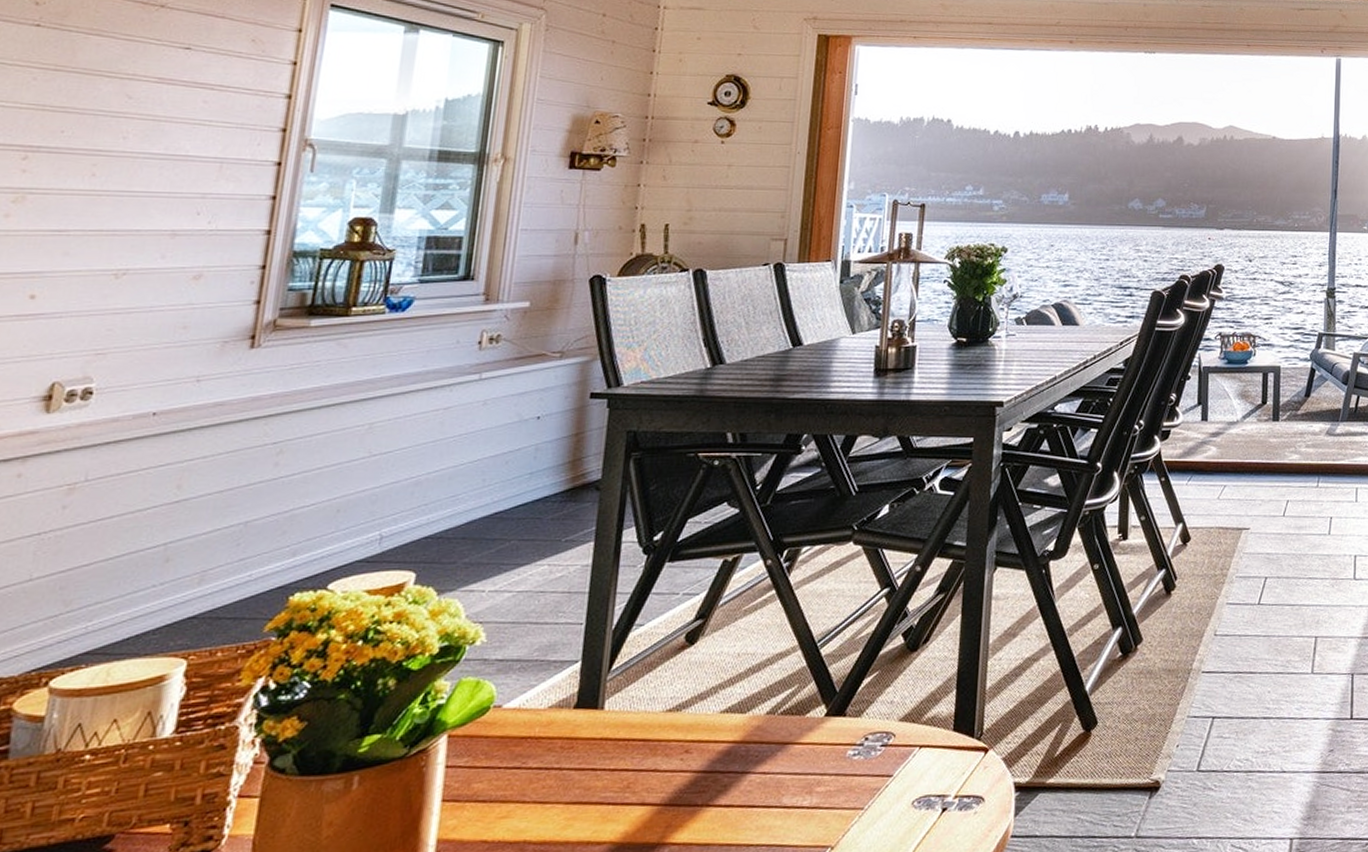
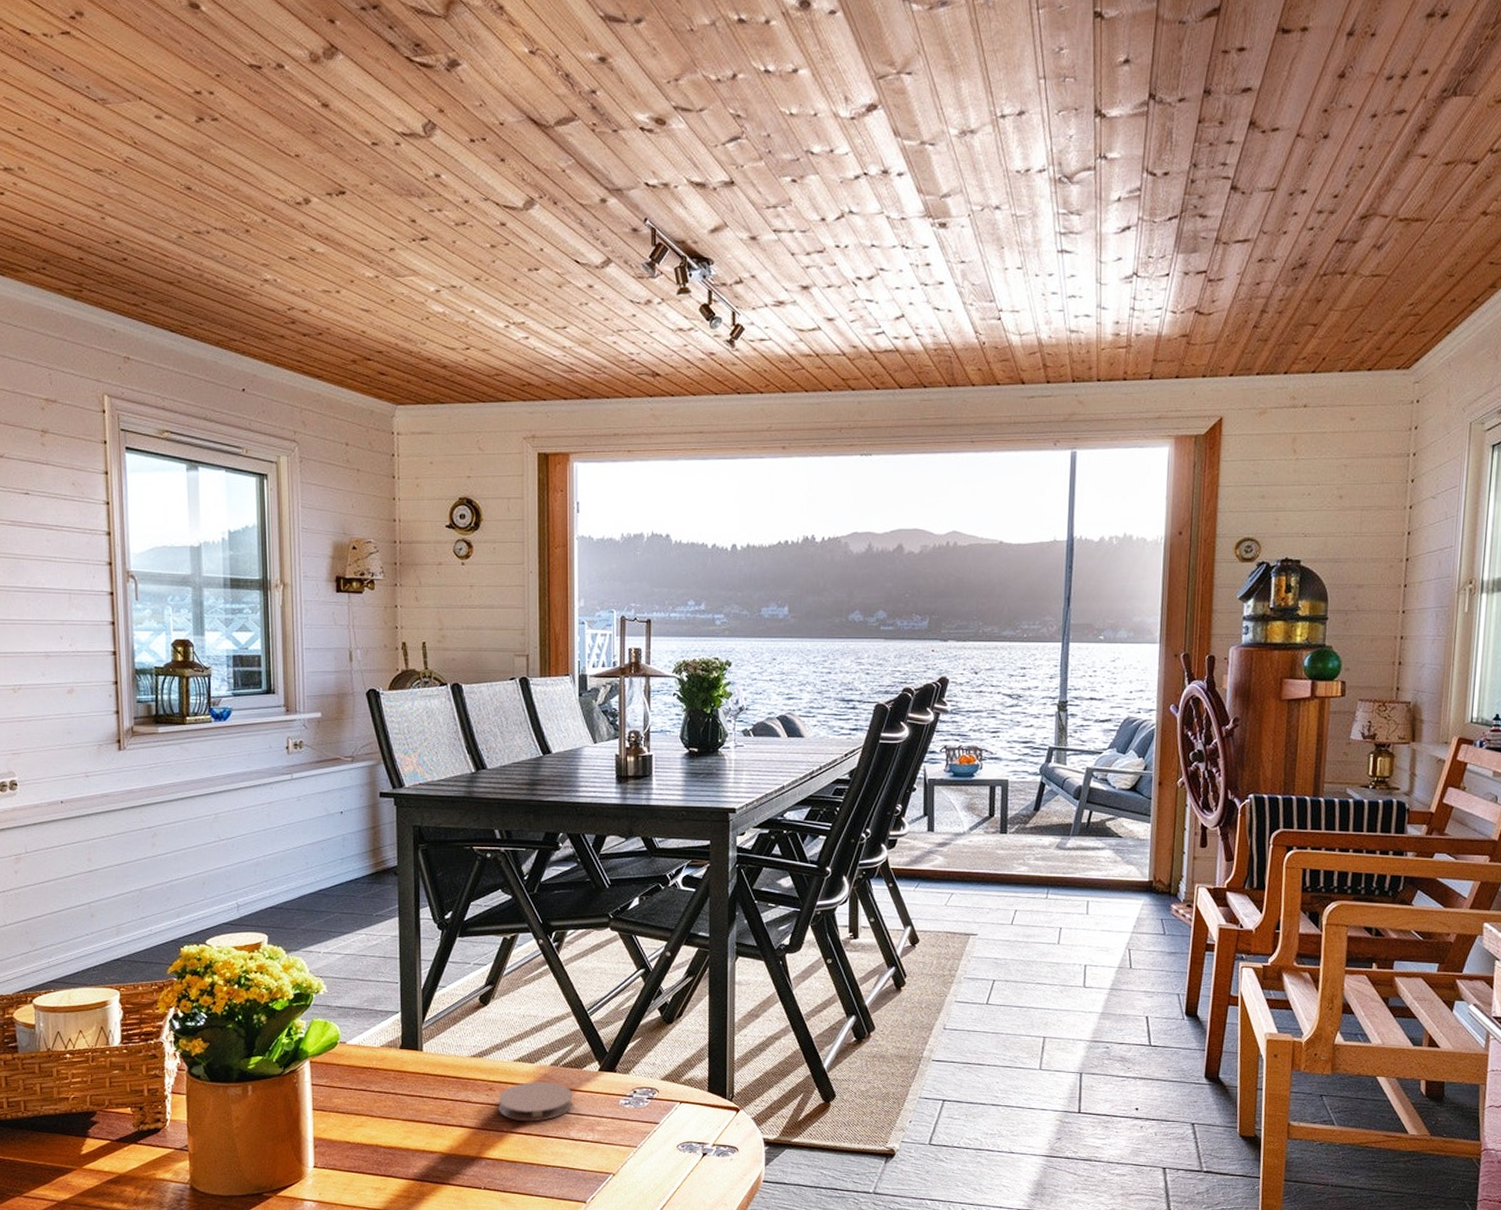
coaster: none [694,734,791,790] -> present [498,1081,573,1122]

